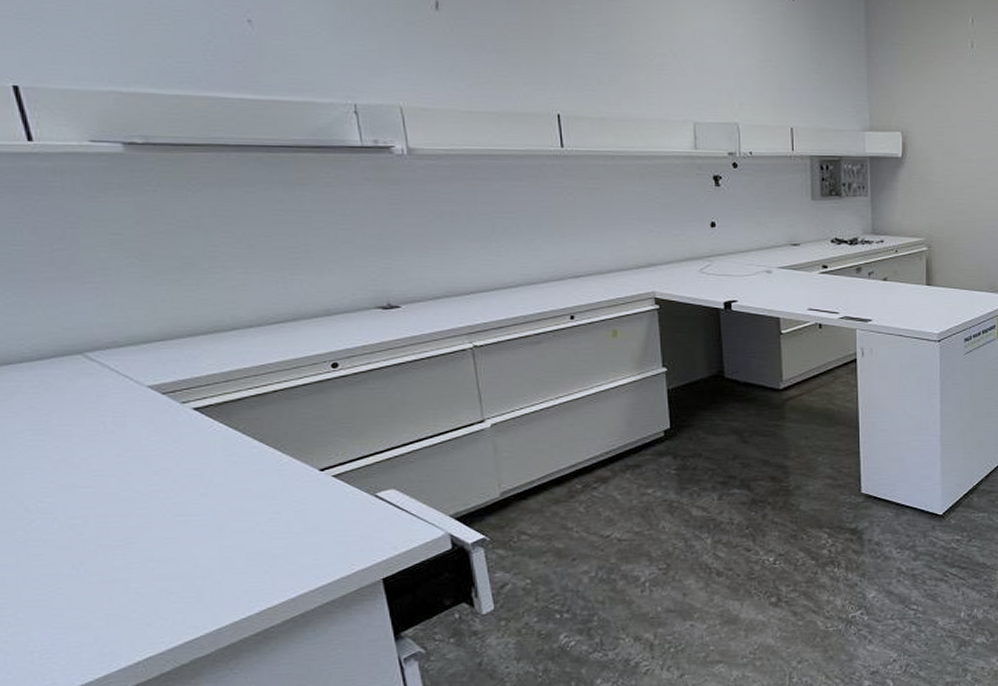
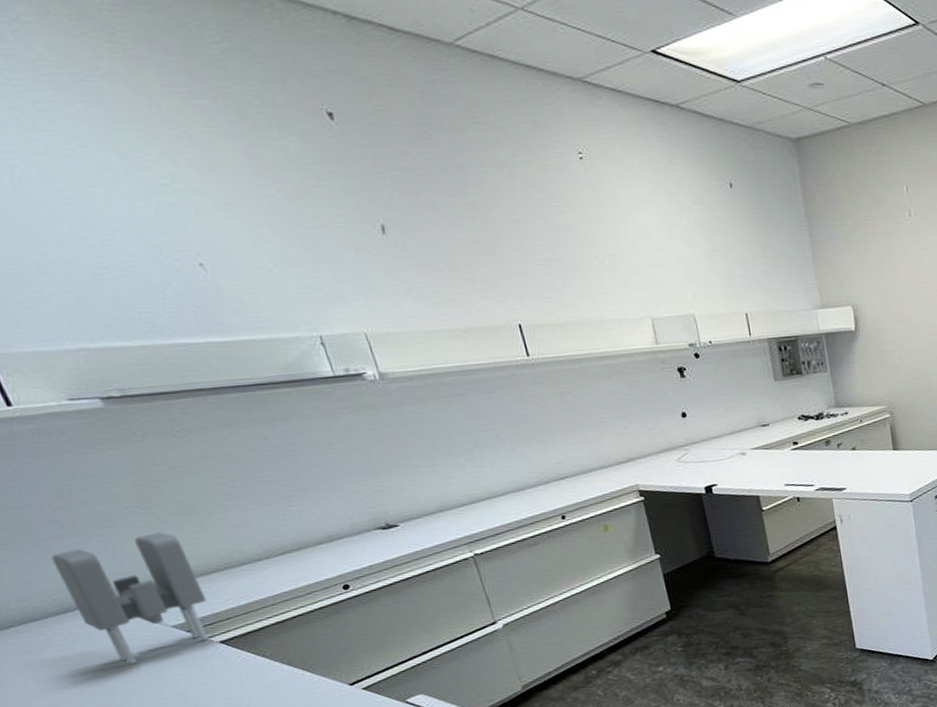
speaker: none [39,286,189,422] -> present [51,532,209,665]

